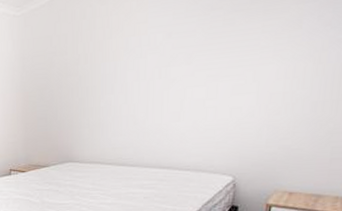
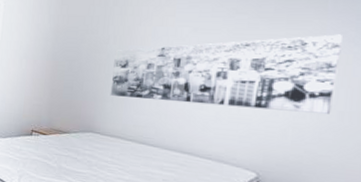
wall art: none [86,18,321,121] -> present [110,34,344,114]

